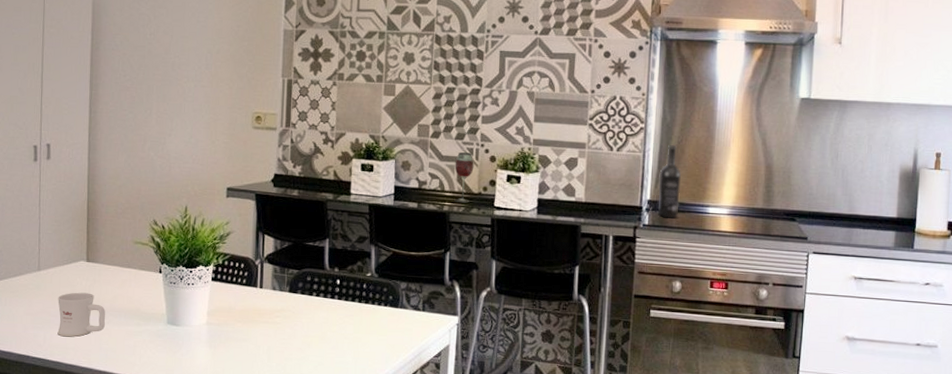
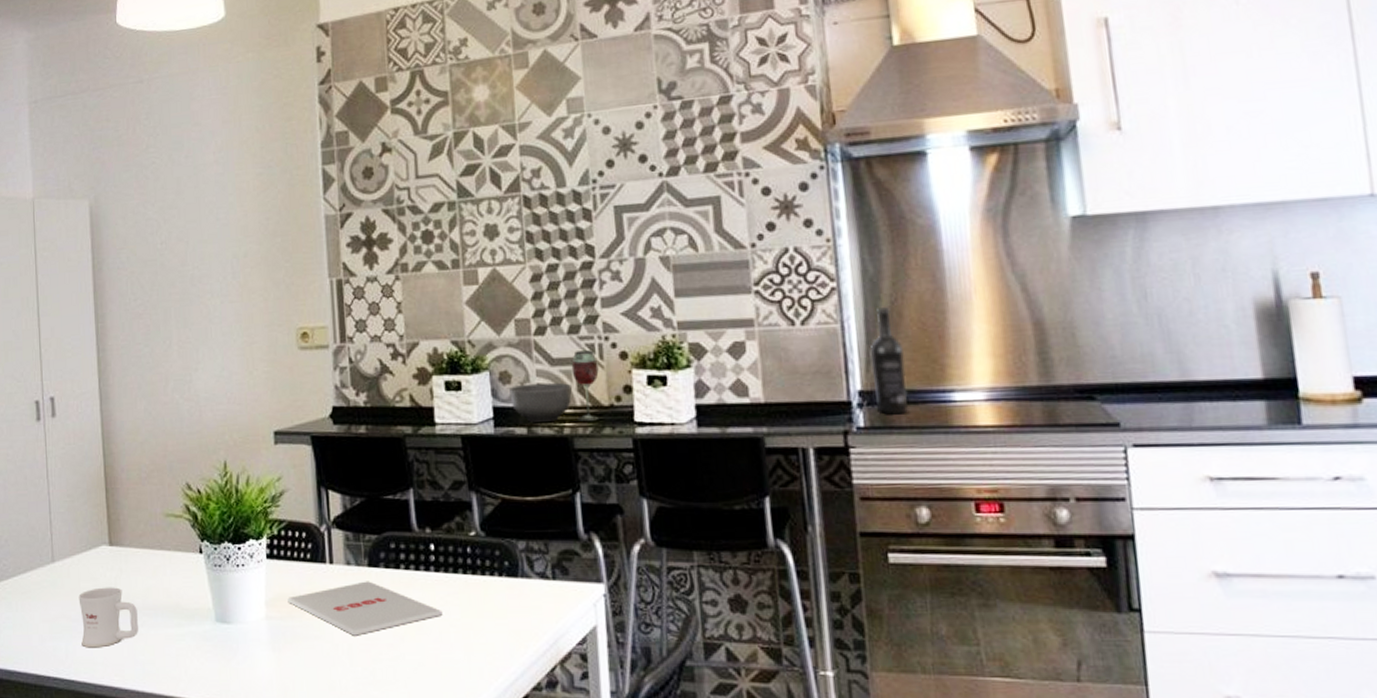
magazine: none [225,302,341,342] -> present [287,581,443,638]
bowl: none [408,172,454,200] -> present [509,382,573,422]

